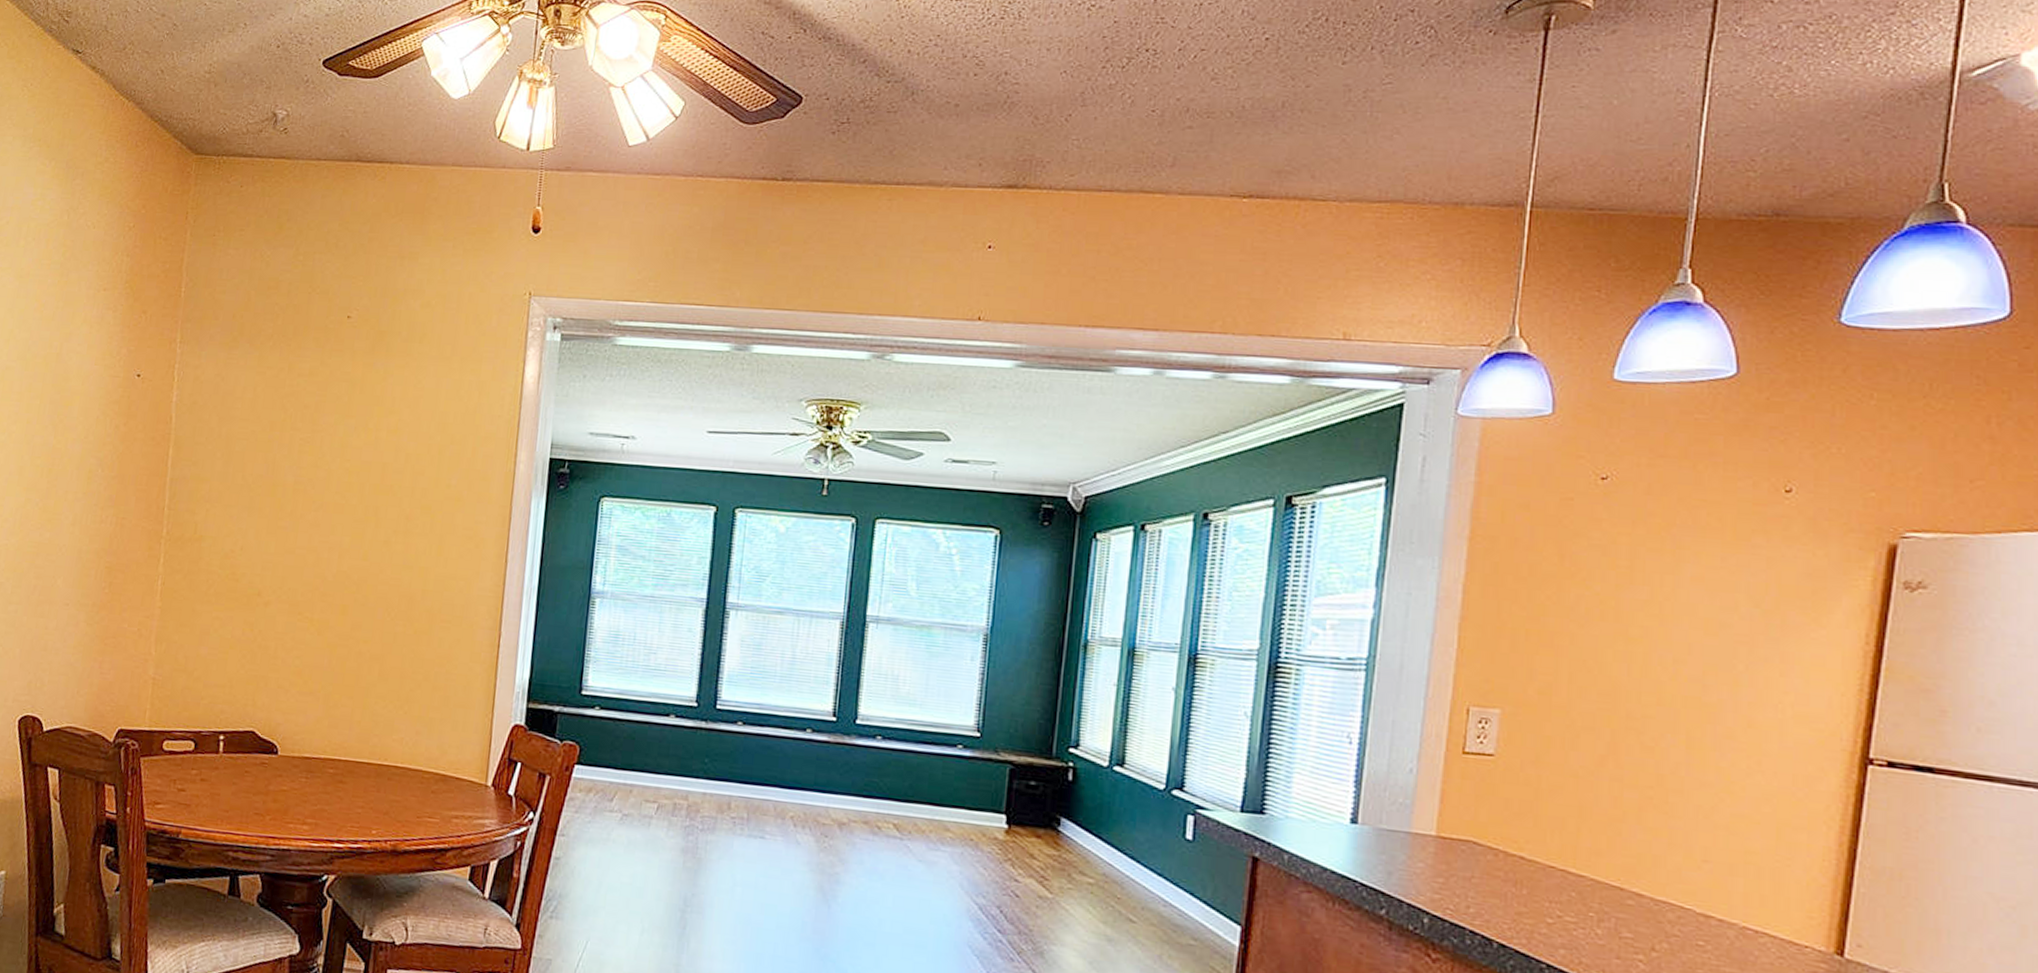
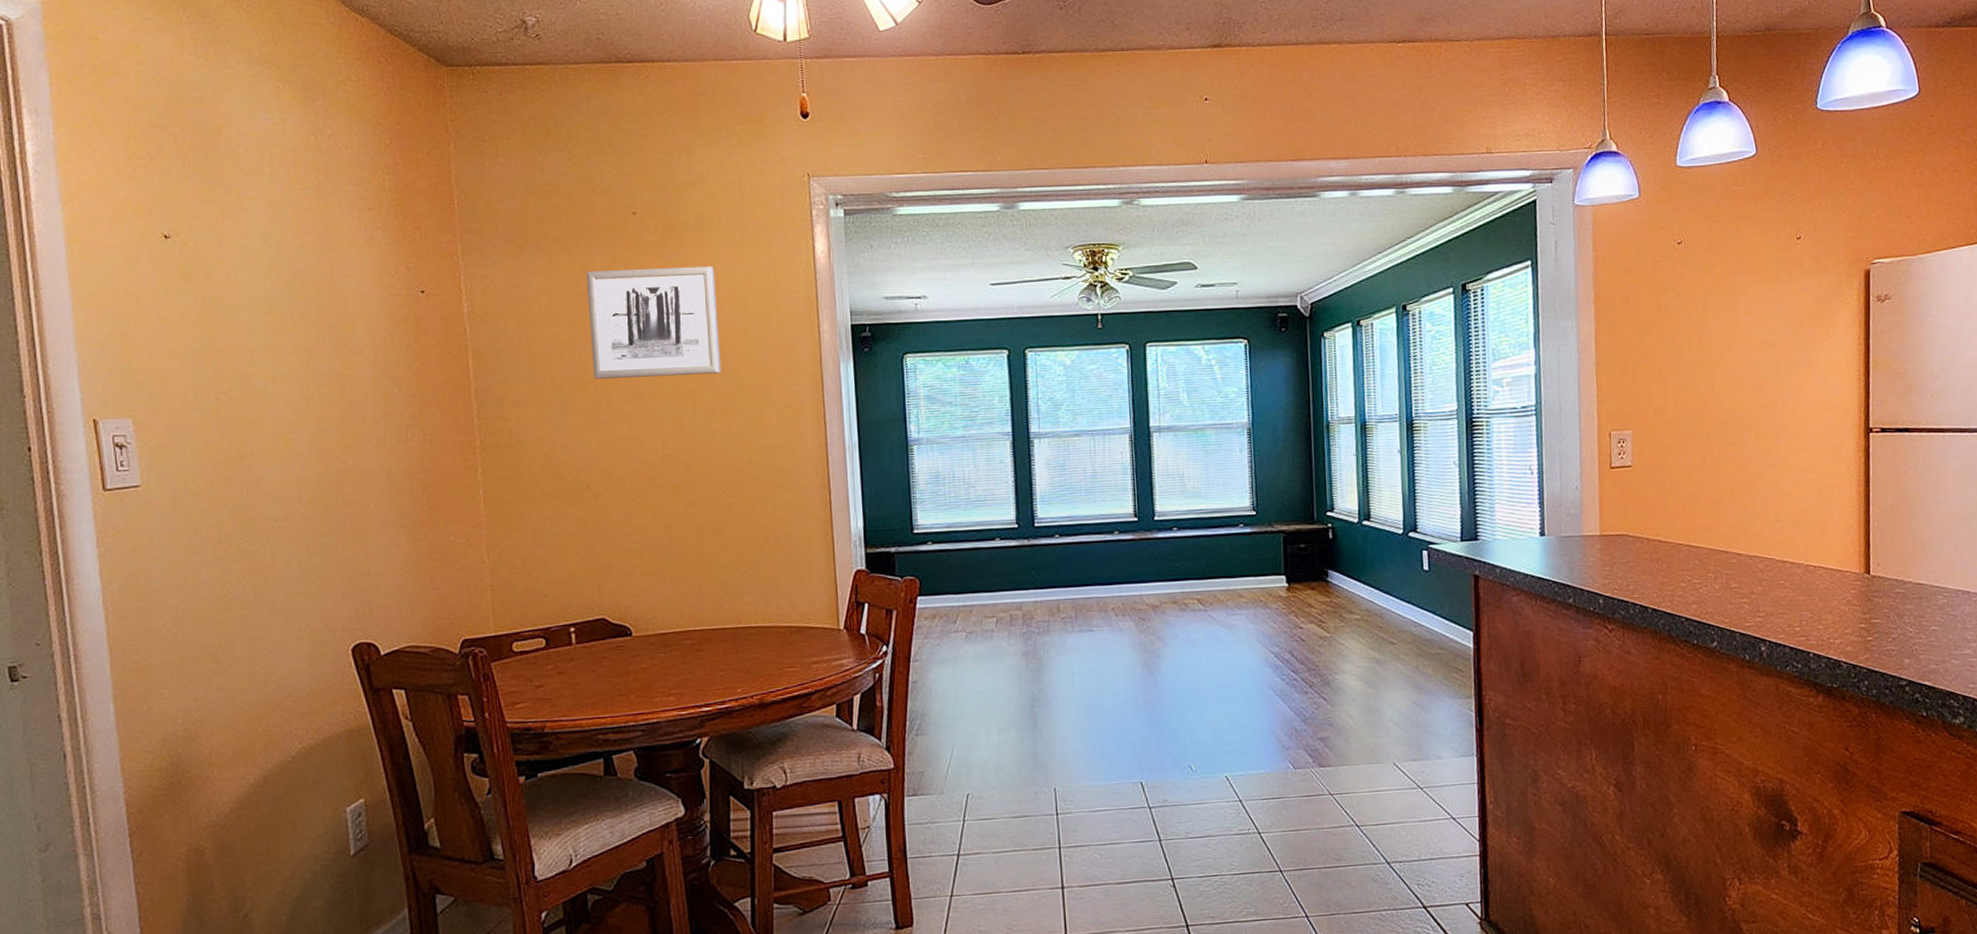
wall art: none [283,372,418,493] -> present [586,266,721,379]

